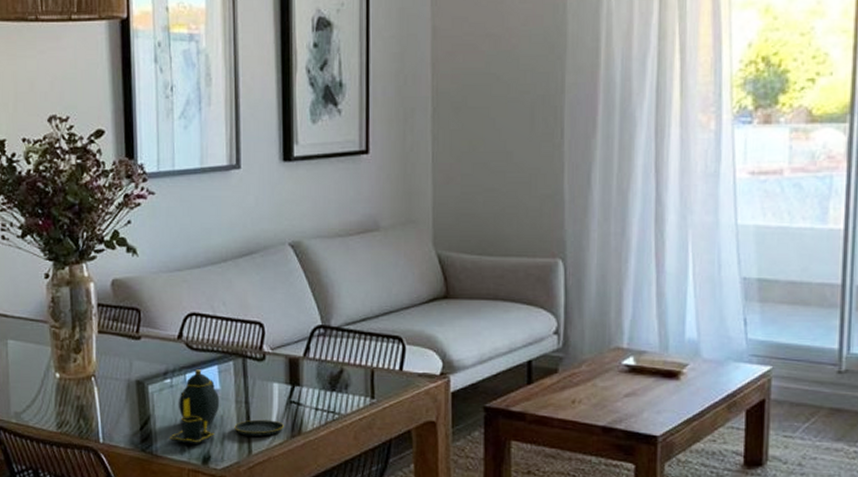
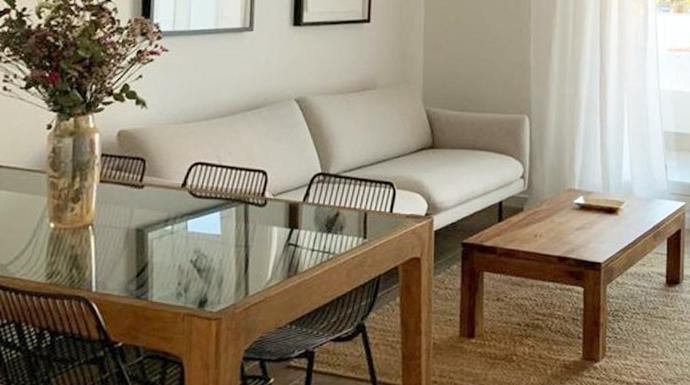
teapot: present [170,369,284,444] -> none [167,216,281,289]

